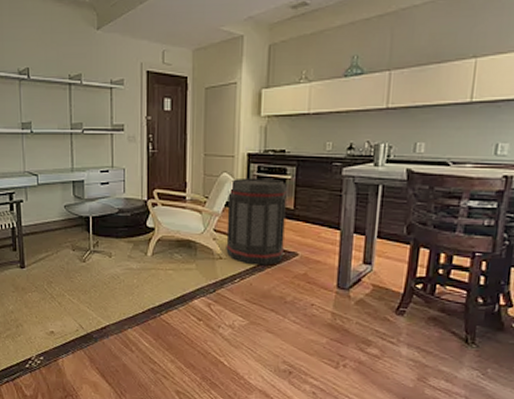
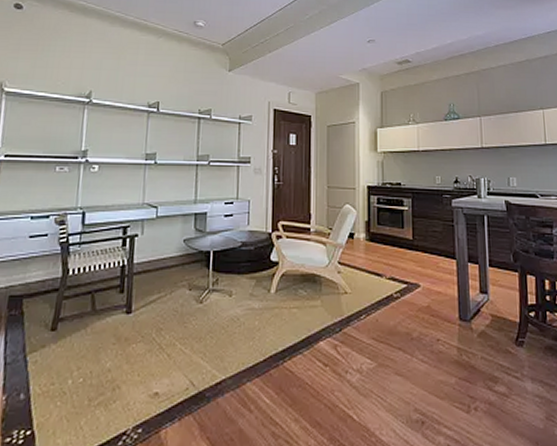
trash can: present [226,177,288,266] -> none [351,209,408,299]

